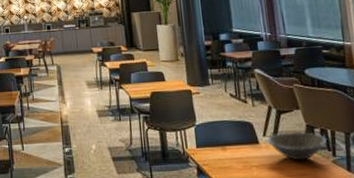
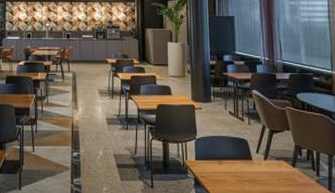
bowl: present [266,131,326,161] -> none [259,151,312,178]

